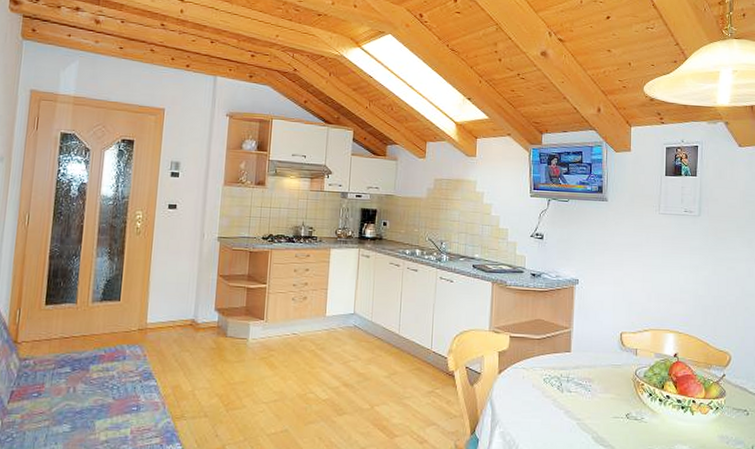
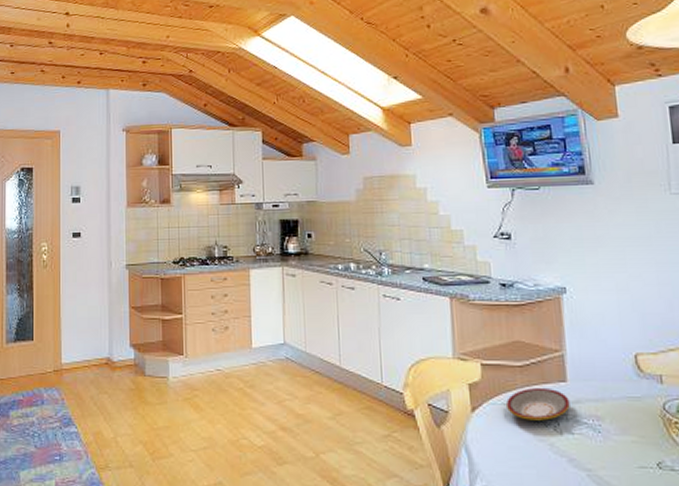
plate: none [525,356,571,382] -> present [507,387,570,421]

